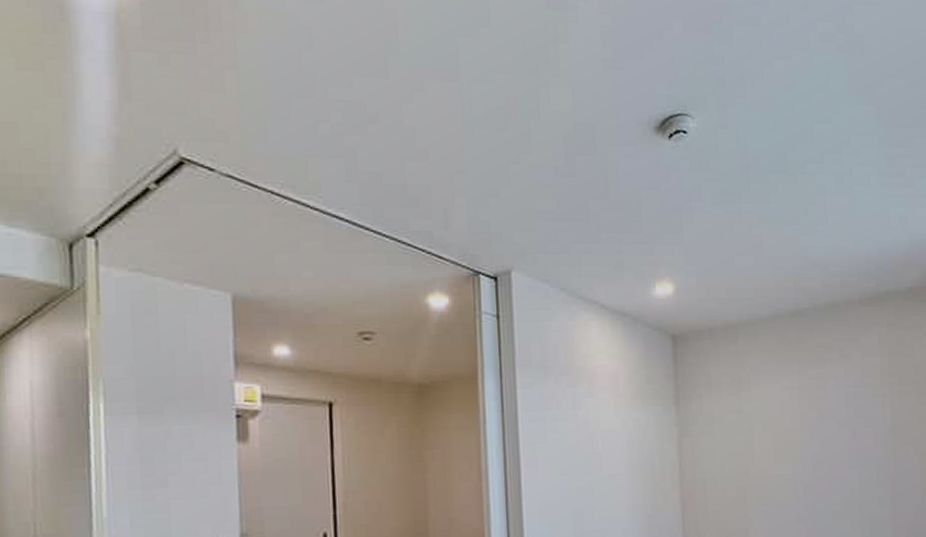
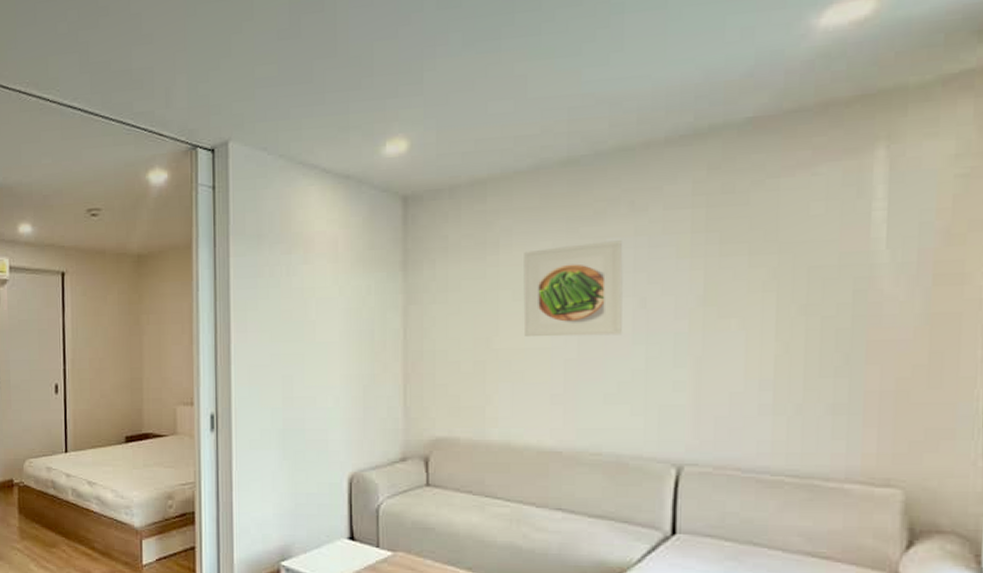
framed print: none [769,381,842,464] -> present [523,240,623,337]

